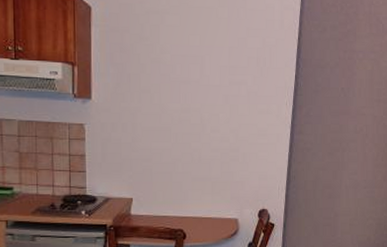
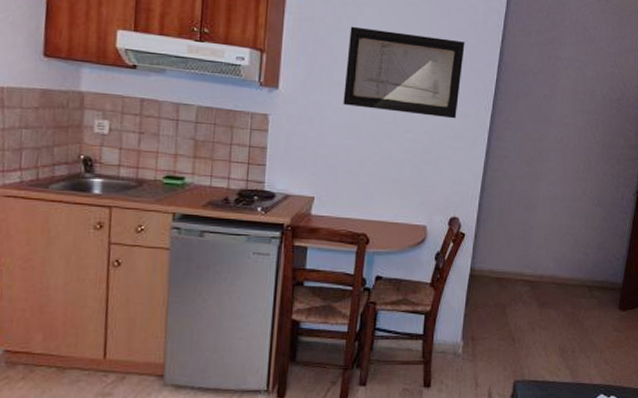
wall art: none [152,34,264,117] -> present [343,26,465,119]

